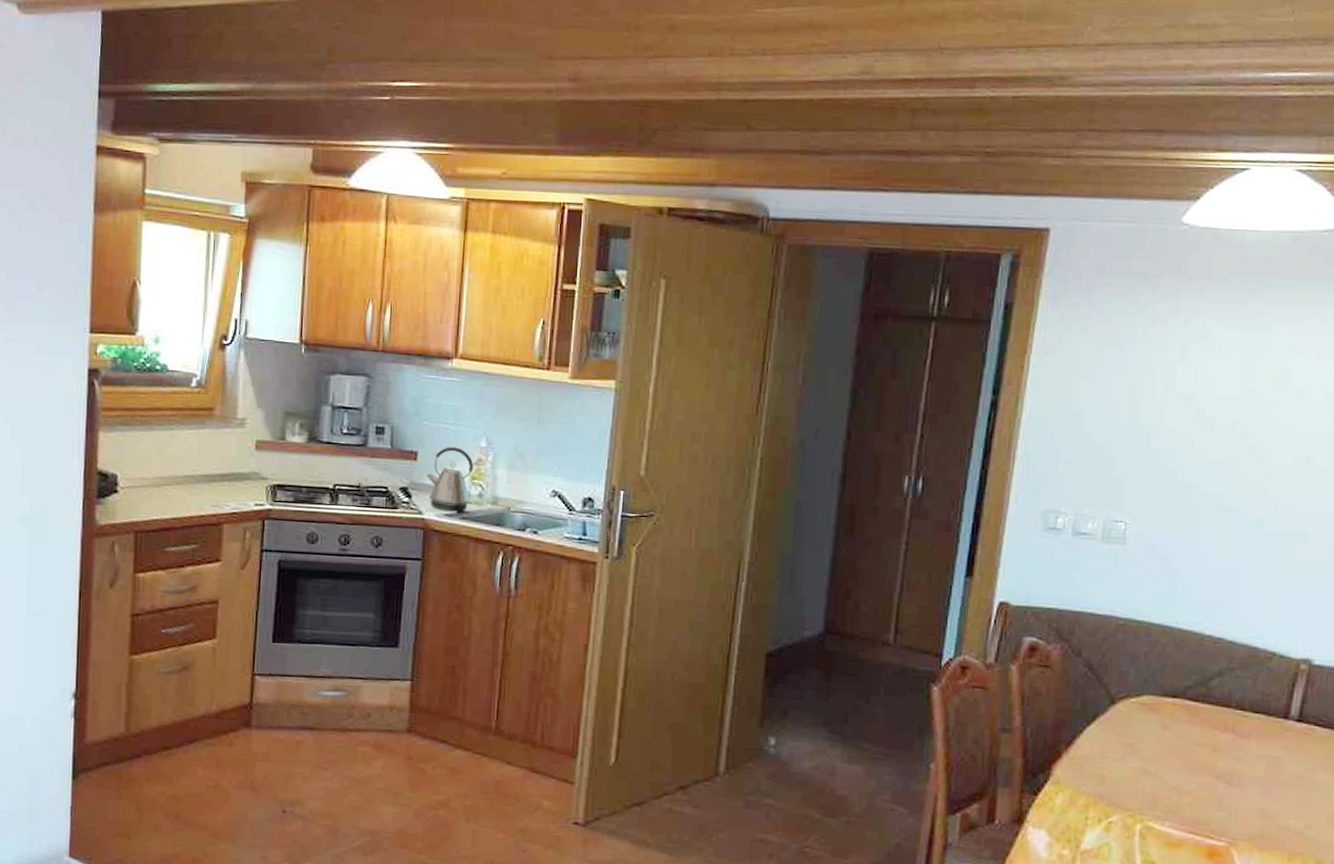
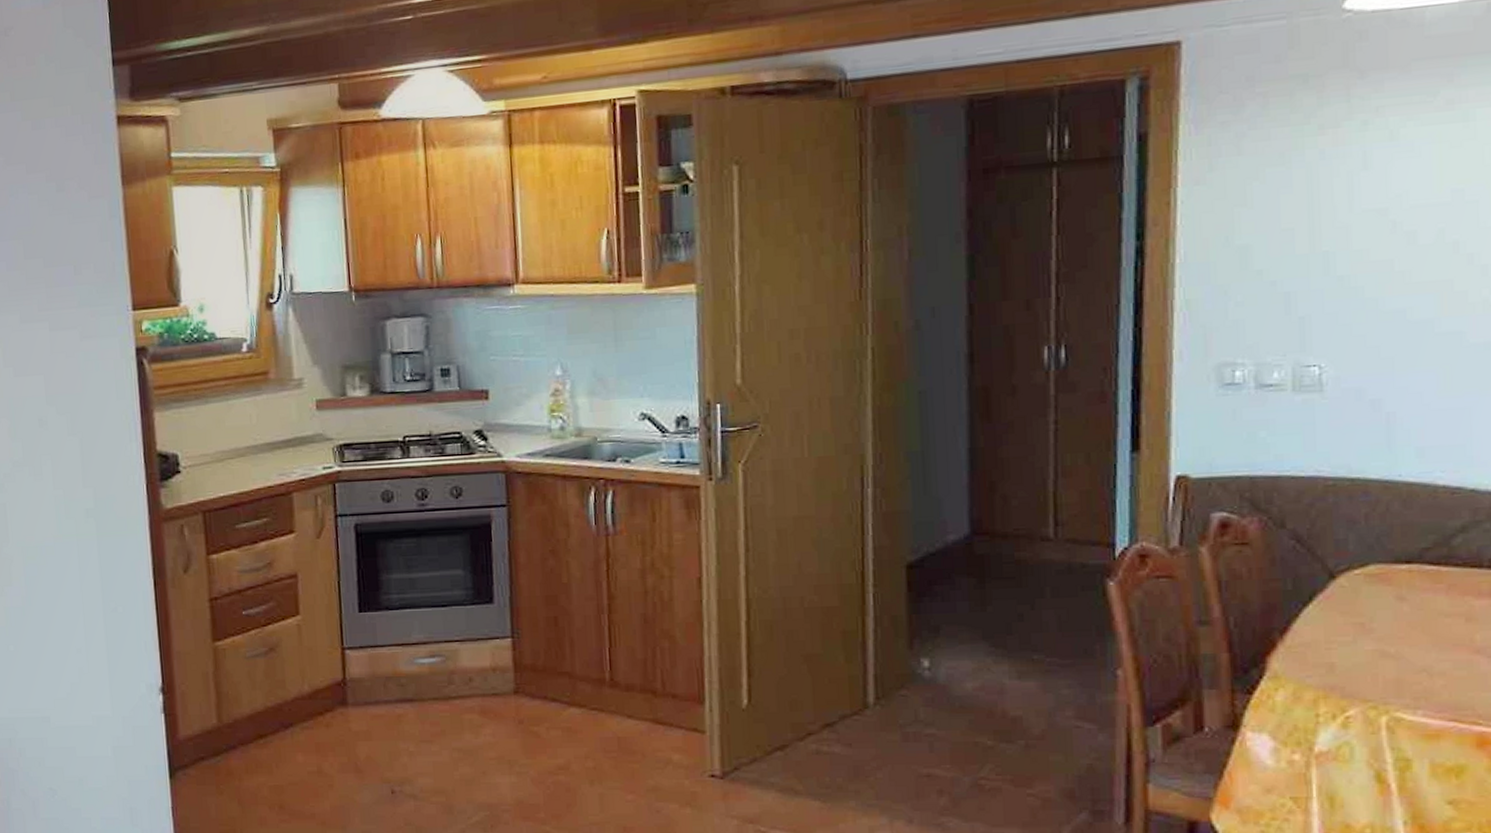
kettle: present [426,447,474,513] -> none [501,379,555,452]

